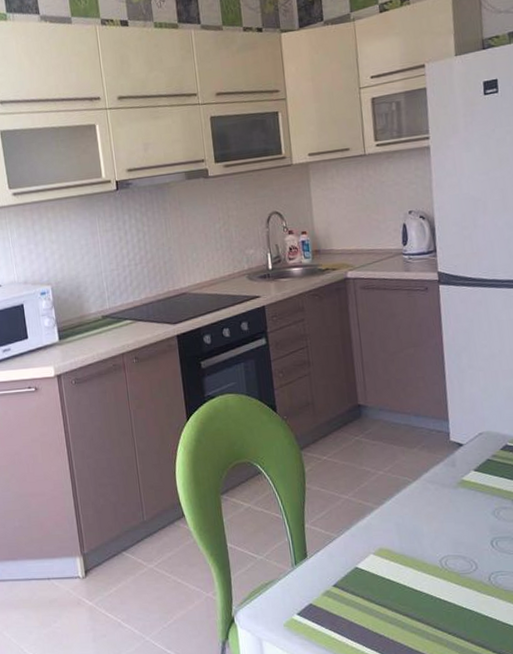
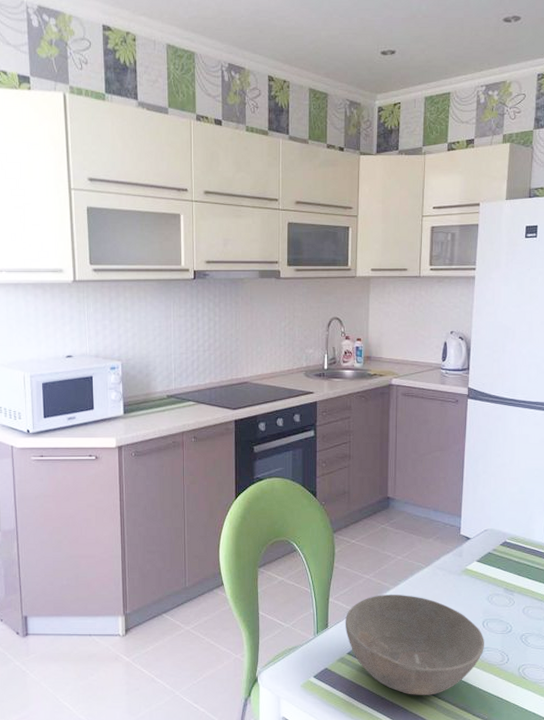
bowl: none [325,515,497,631] -> present [345,595,484,695]

